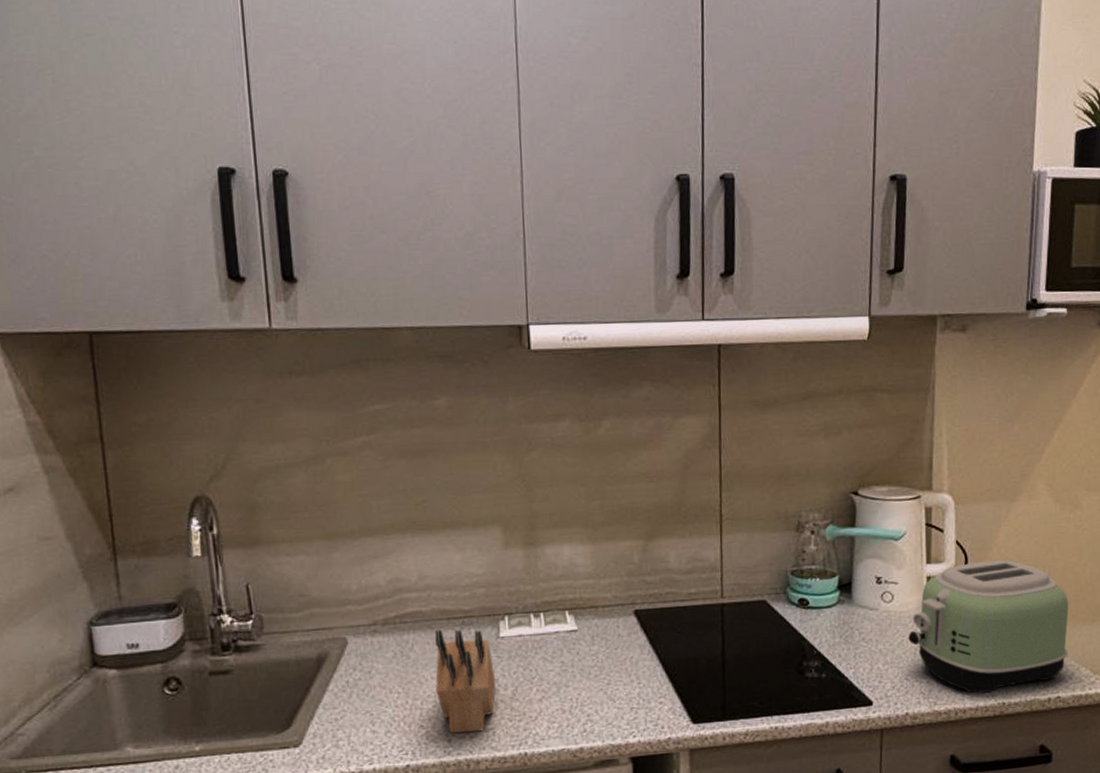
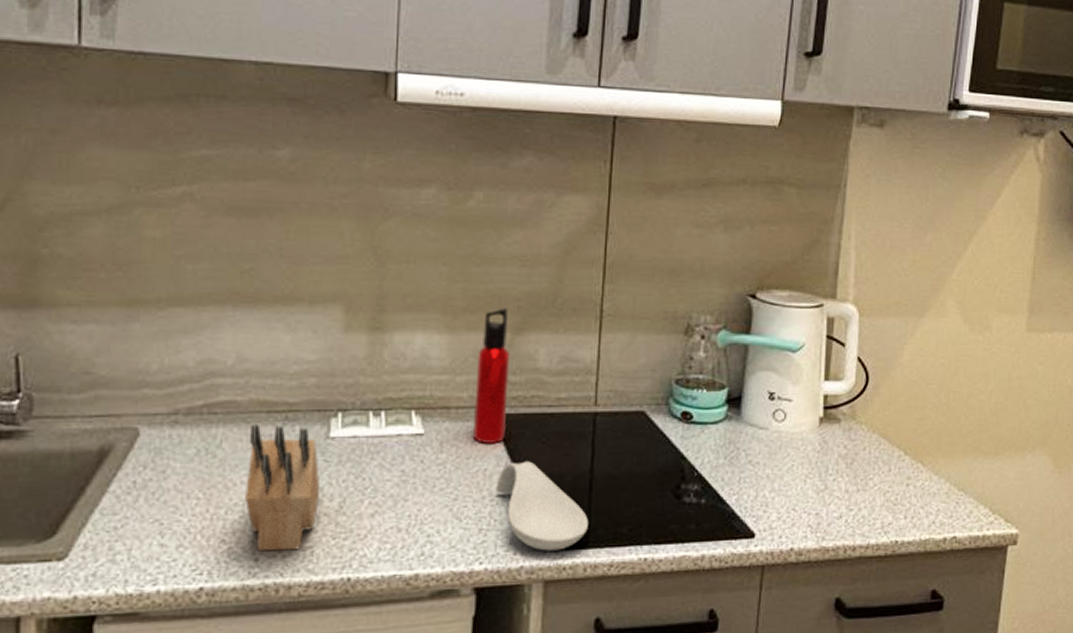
water bottle: none [617,519,646,636] -> present [473,308,511,443]
spoon rest: none [641,648,724,724] -> present [495,461,588,551]
toaster: present [908,560,1069,694] -> none [799,381,972,529]

